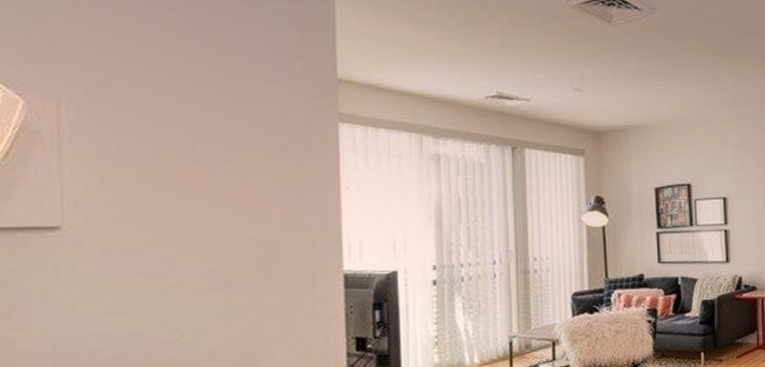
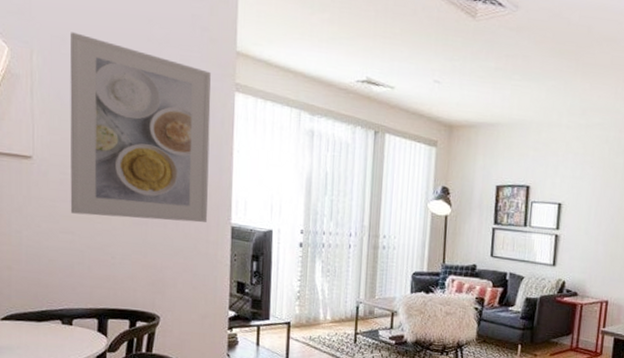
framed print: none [114,75,312,289] -> present [70,32,211,223]

